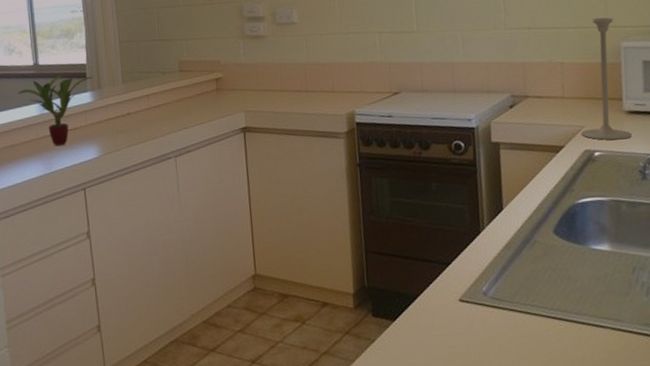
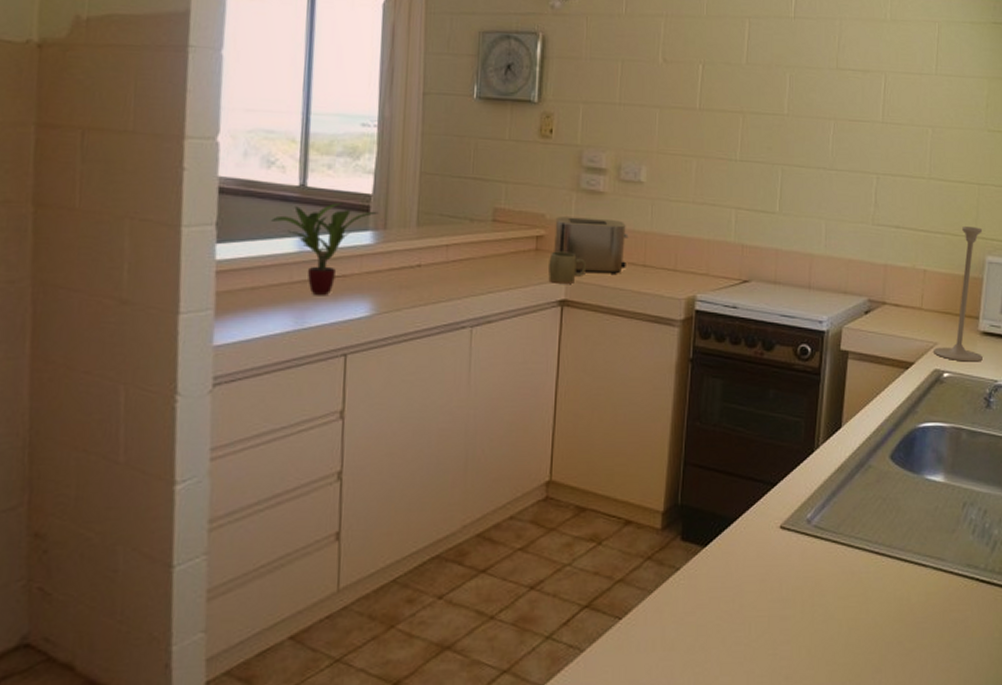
toaster: none [228,57,292,104] -> present [554,216,629,274]
mug: none [228,88,260,115] -> present [548,251,587,284]

